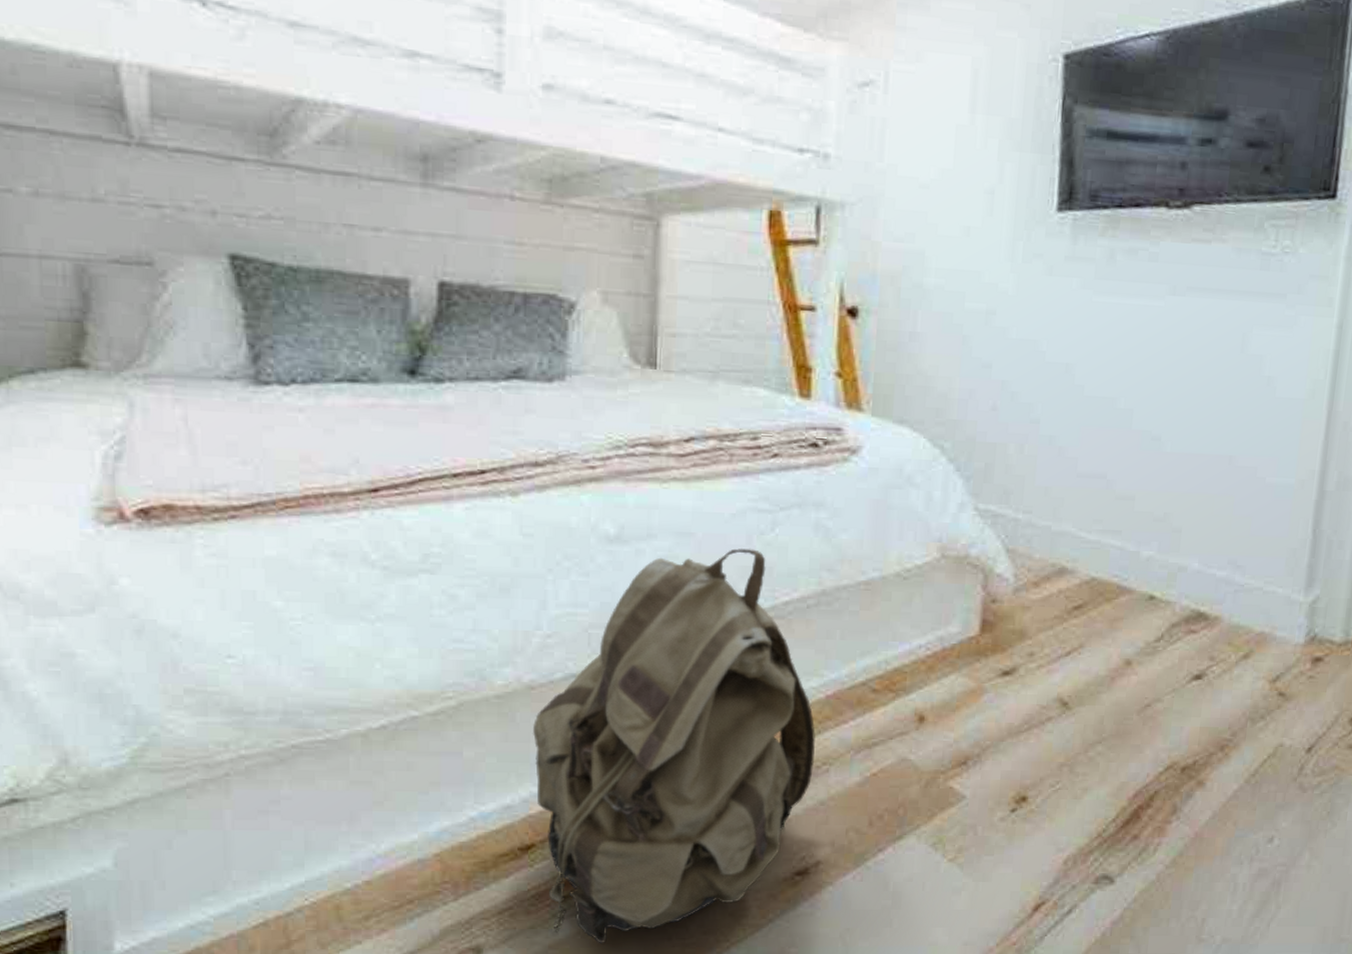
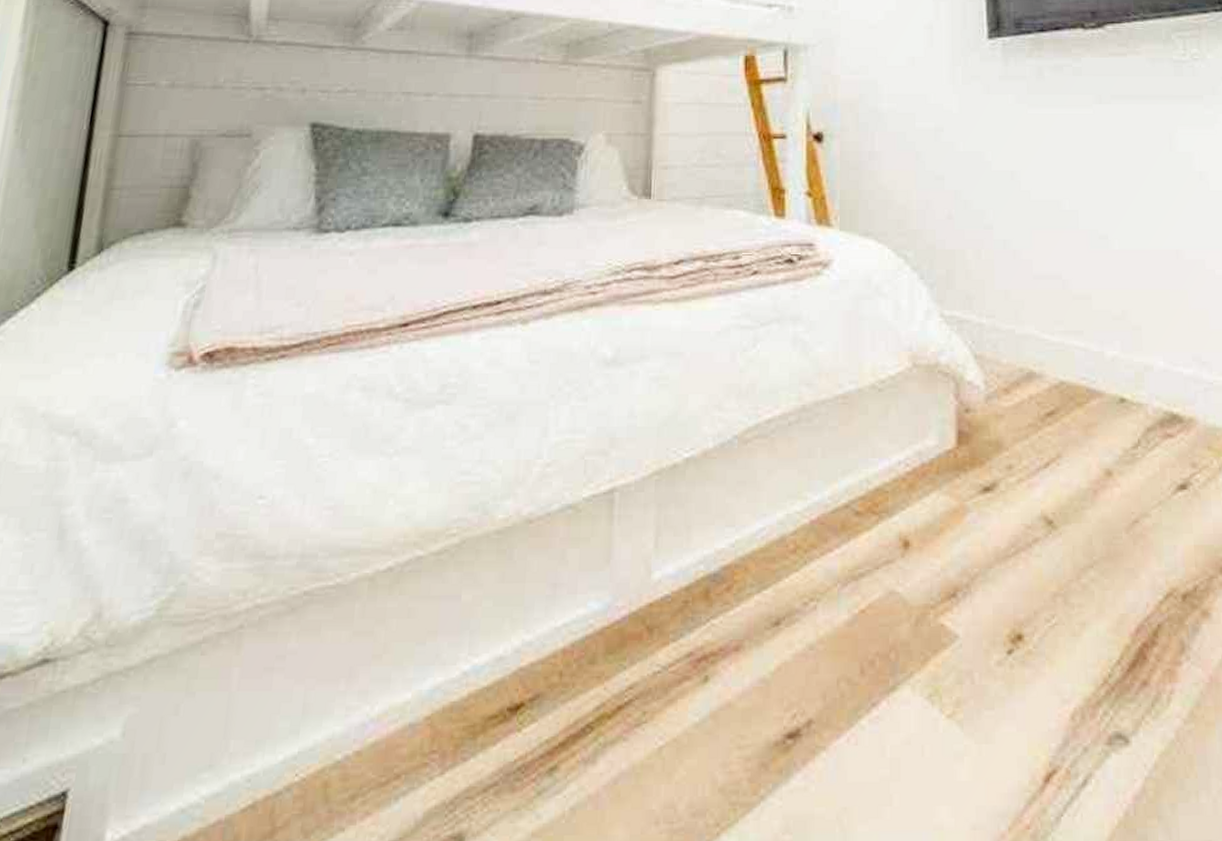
backpack: present [533,548,816,944] -> none [529,366,801,830]

